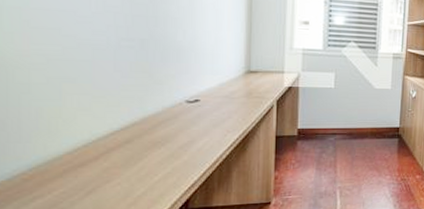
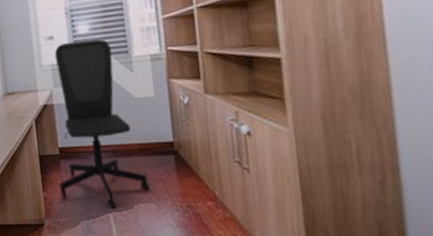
office chair: none [292,30,375,185] -> present [54,39,150,209]

